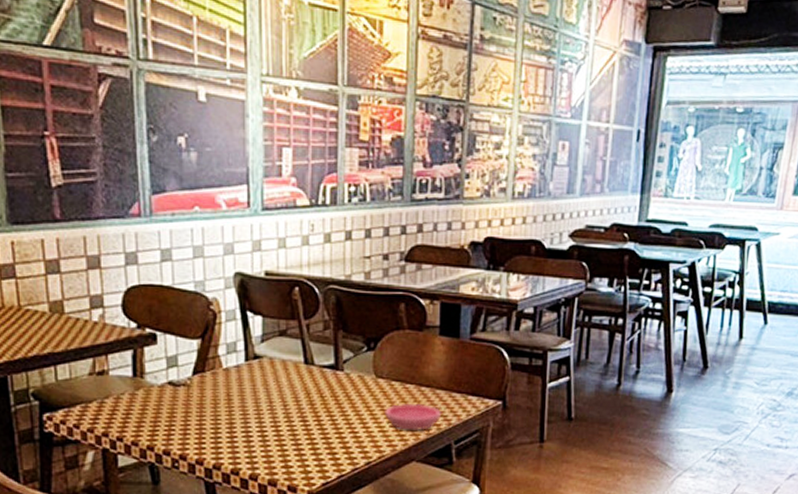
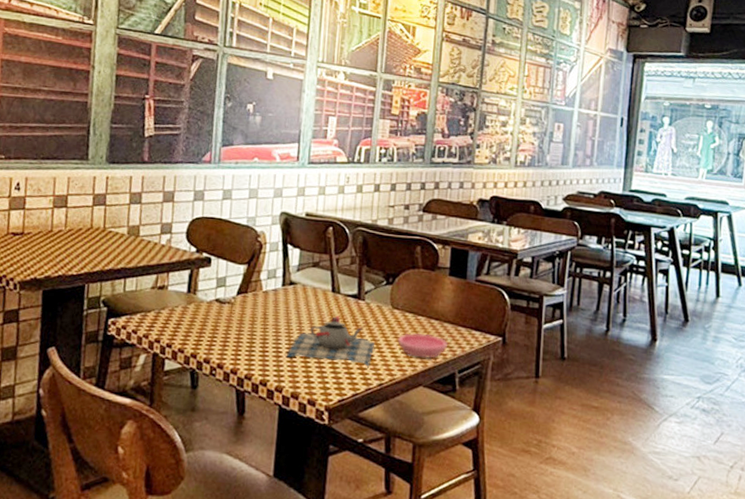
teapot: none [258,390,358,445] -> present [286,315,374,367]

